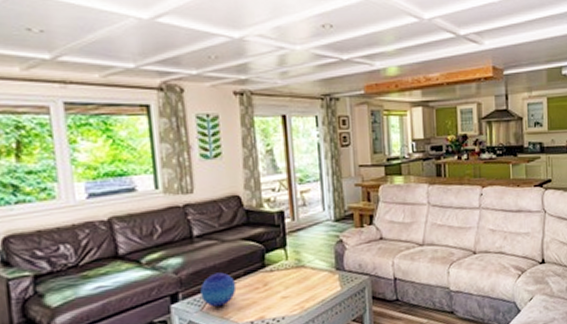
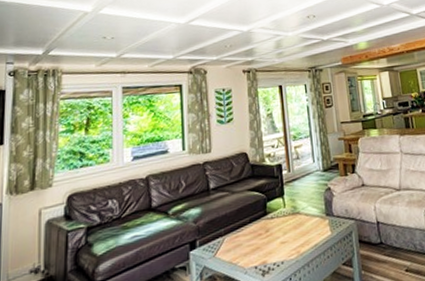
decorative ball: present [200,272,237,308] -> none [214,220,244,253]

